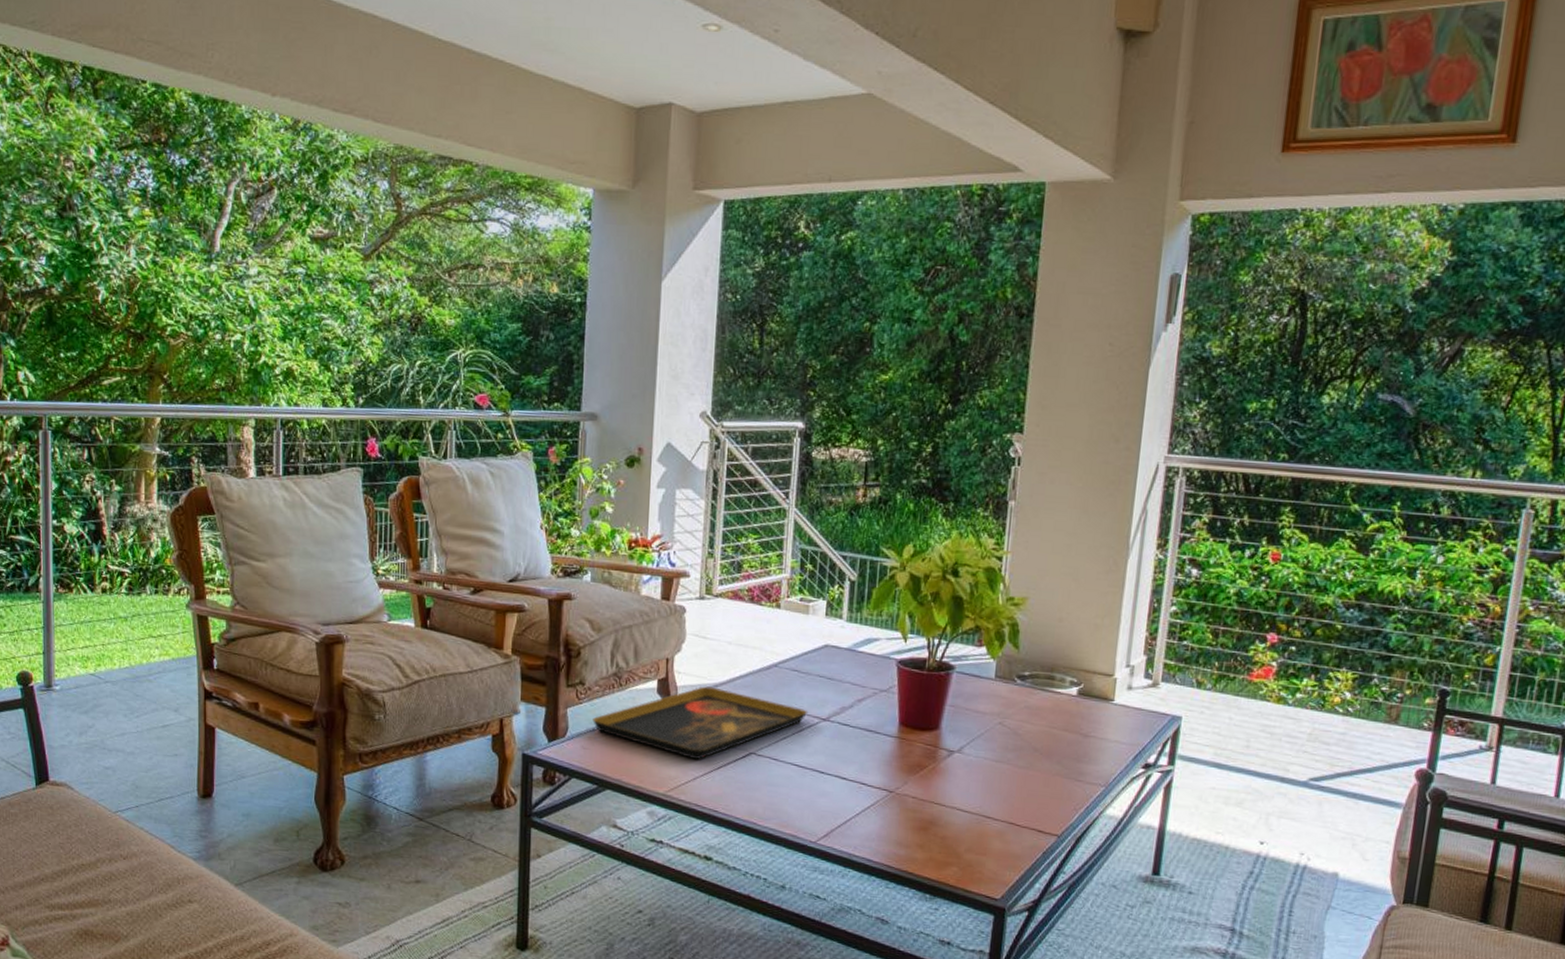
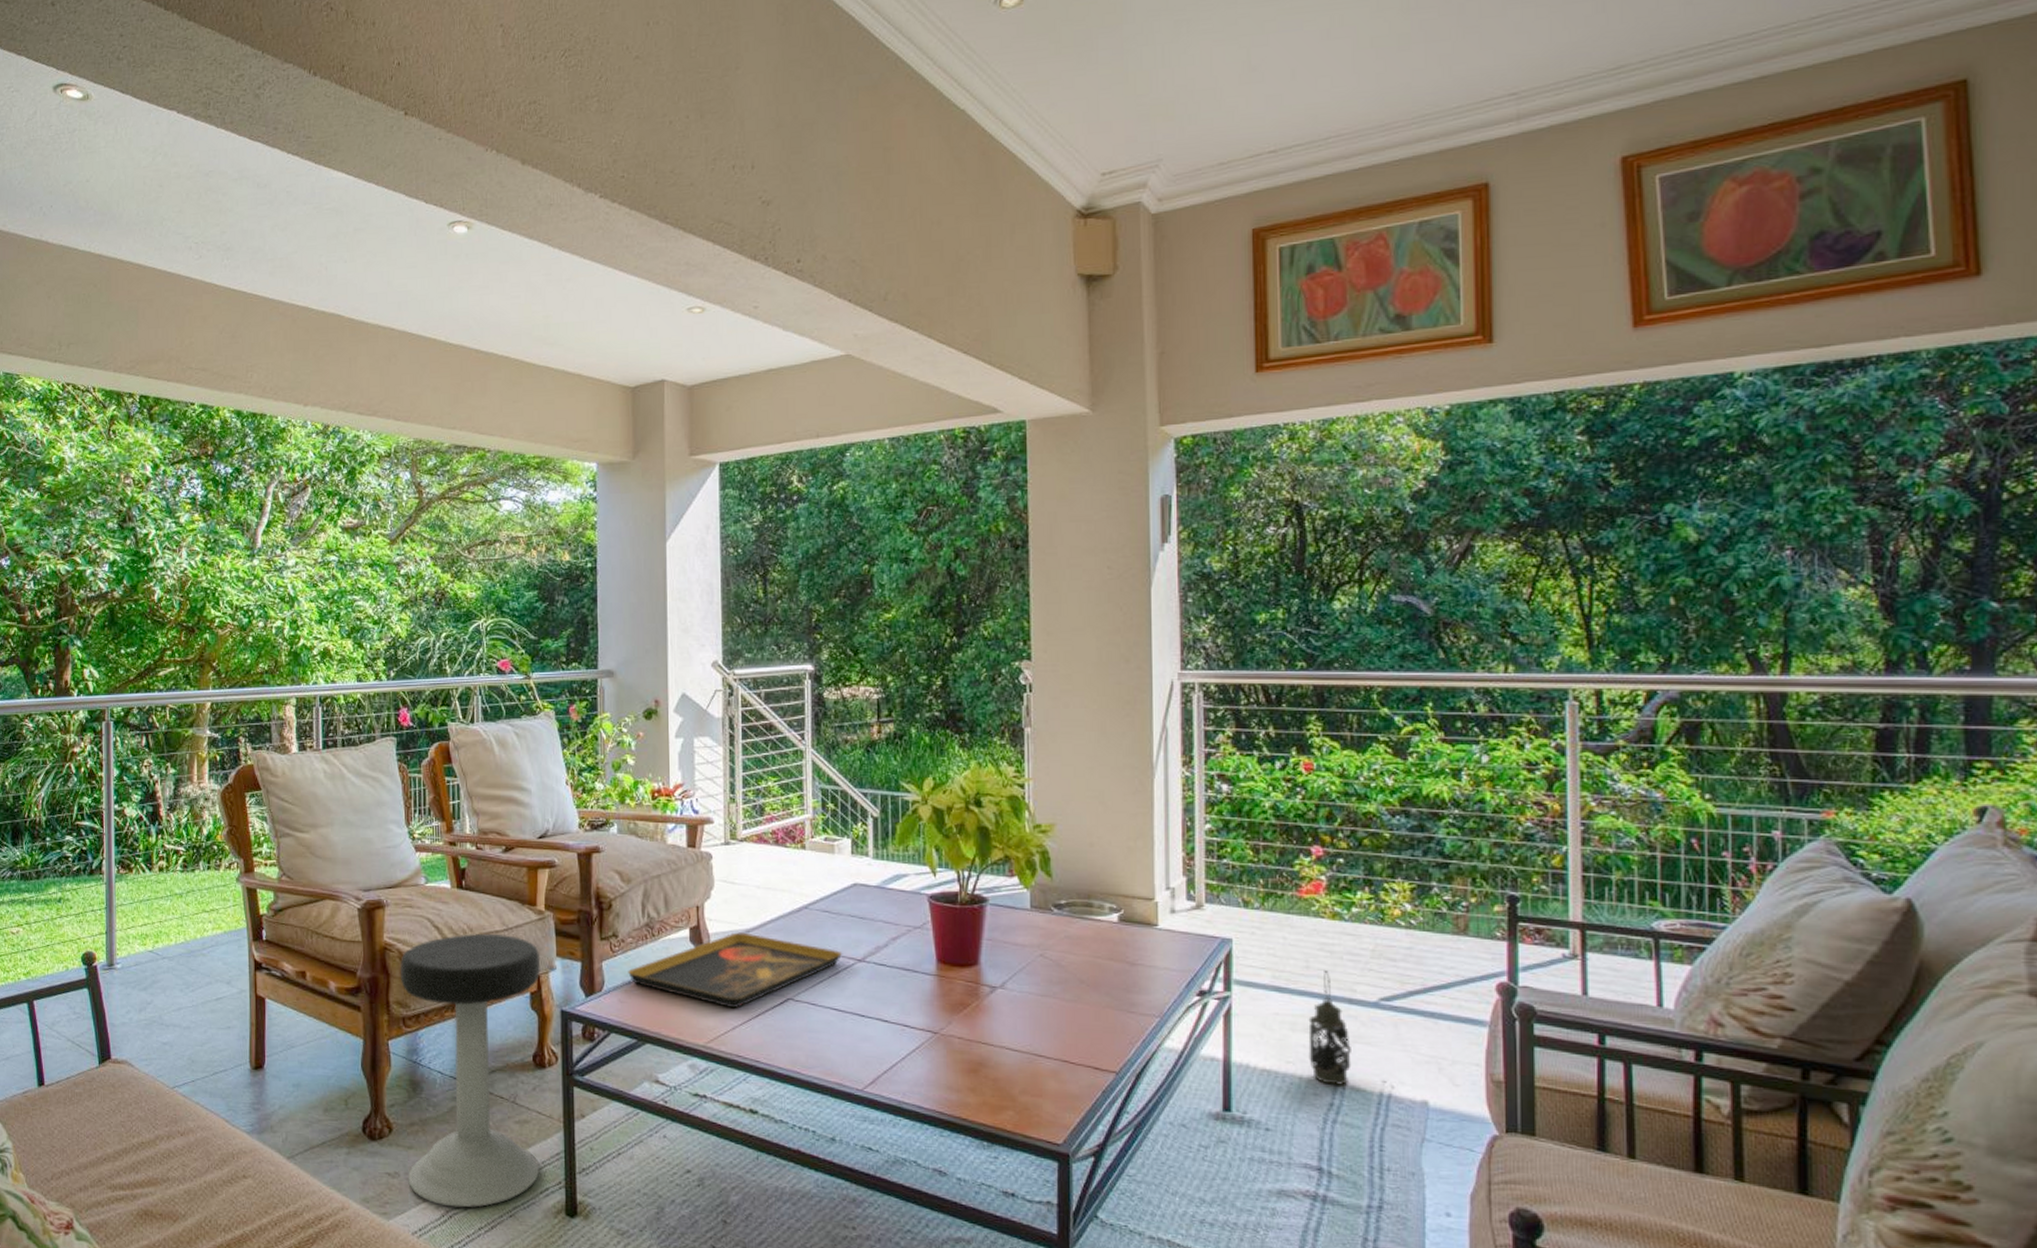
stool: none [359,673,503,939] -> present [401,933,540,1208]
lantern: none [1237,749,1277,857] -> present [1308,969,1351,1087]

